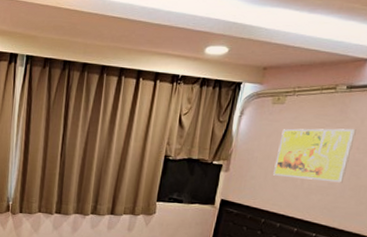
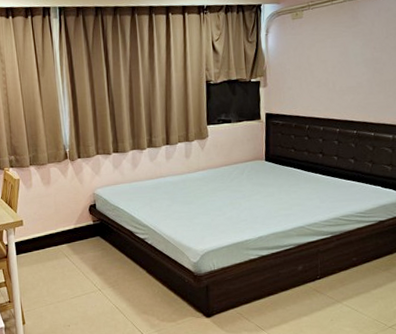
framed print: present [273,128,356,183] -> none [306,31,370,84]

